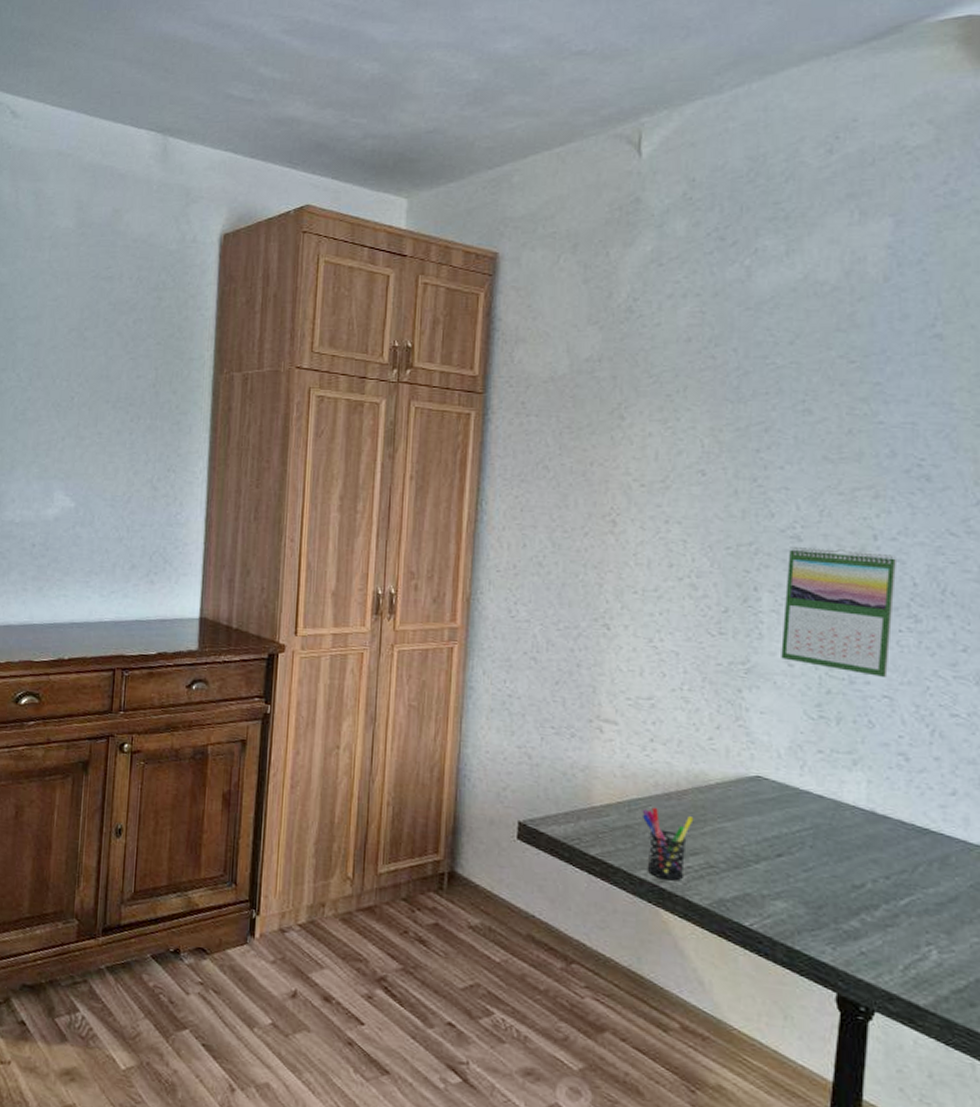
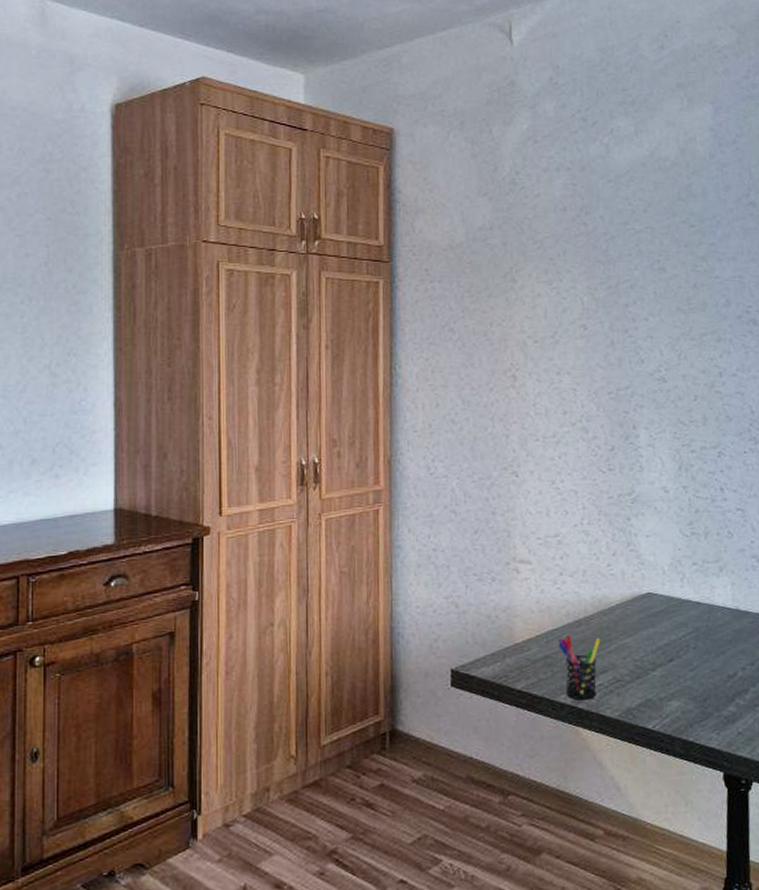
calendar: present [781,547,896,677] -> none [657,385,739,493]

